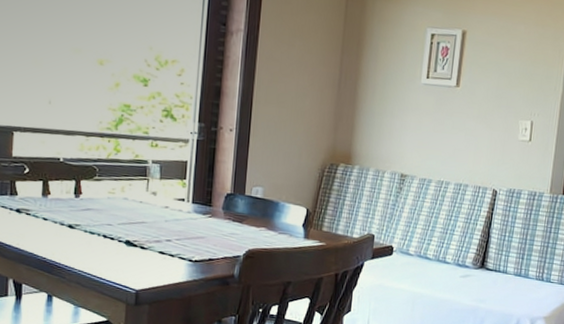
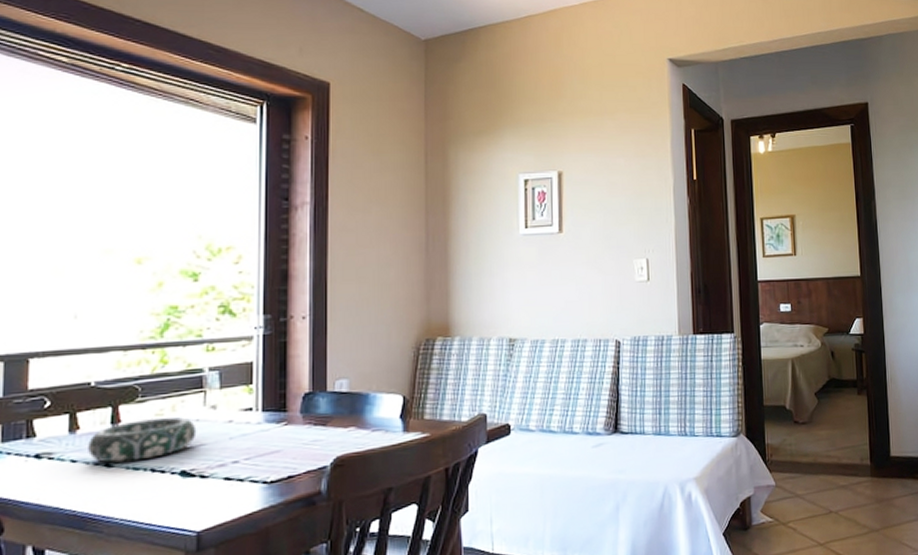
decorative bowl: none [56,194,140,227] -> present [88,417,197,463]

